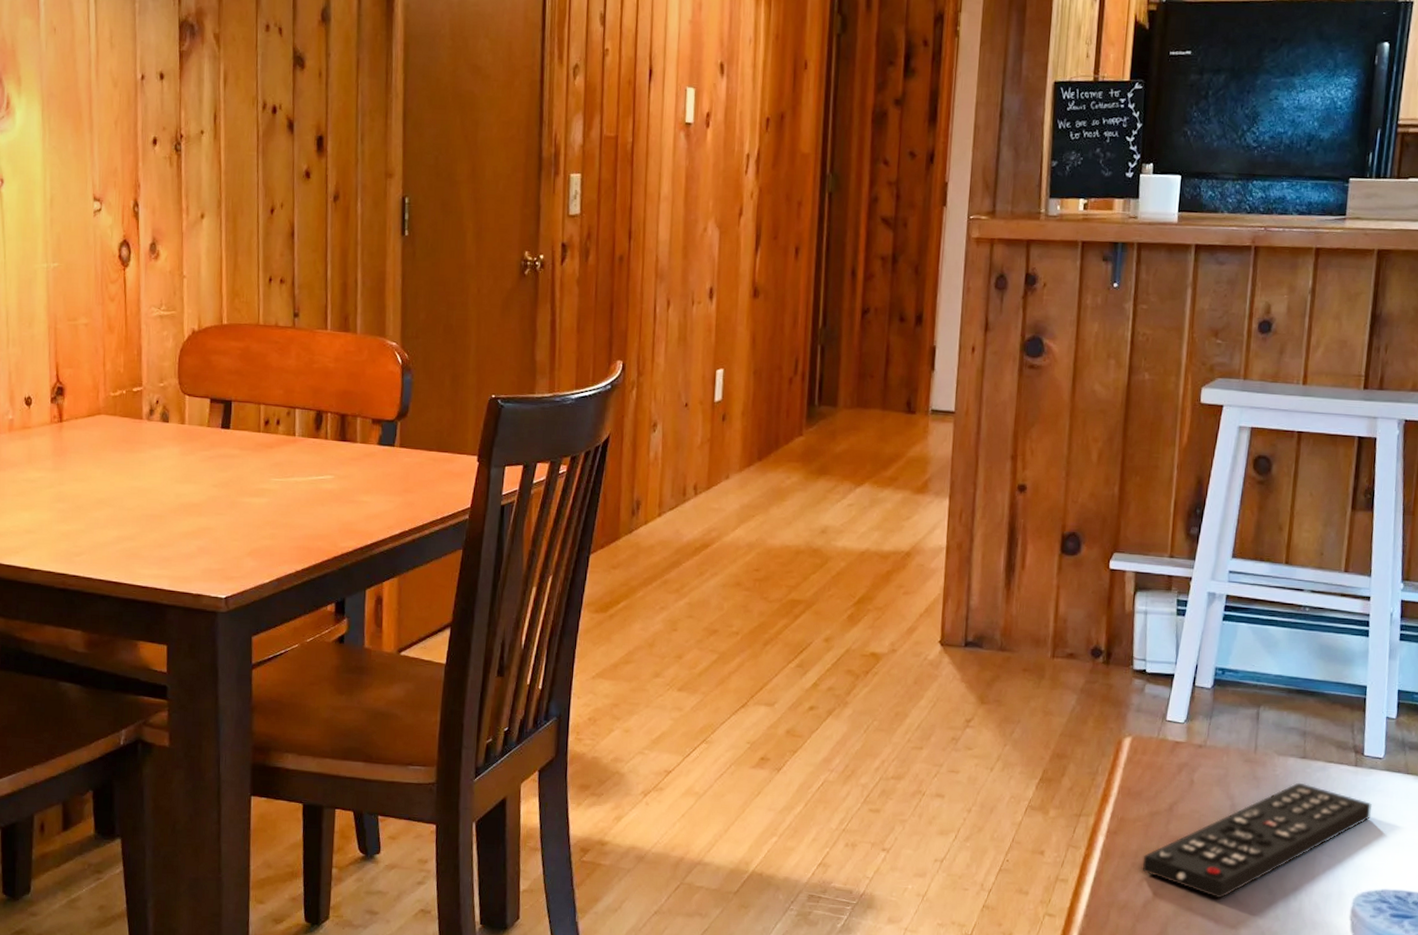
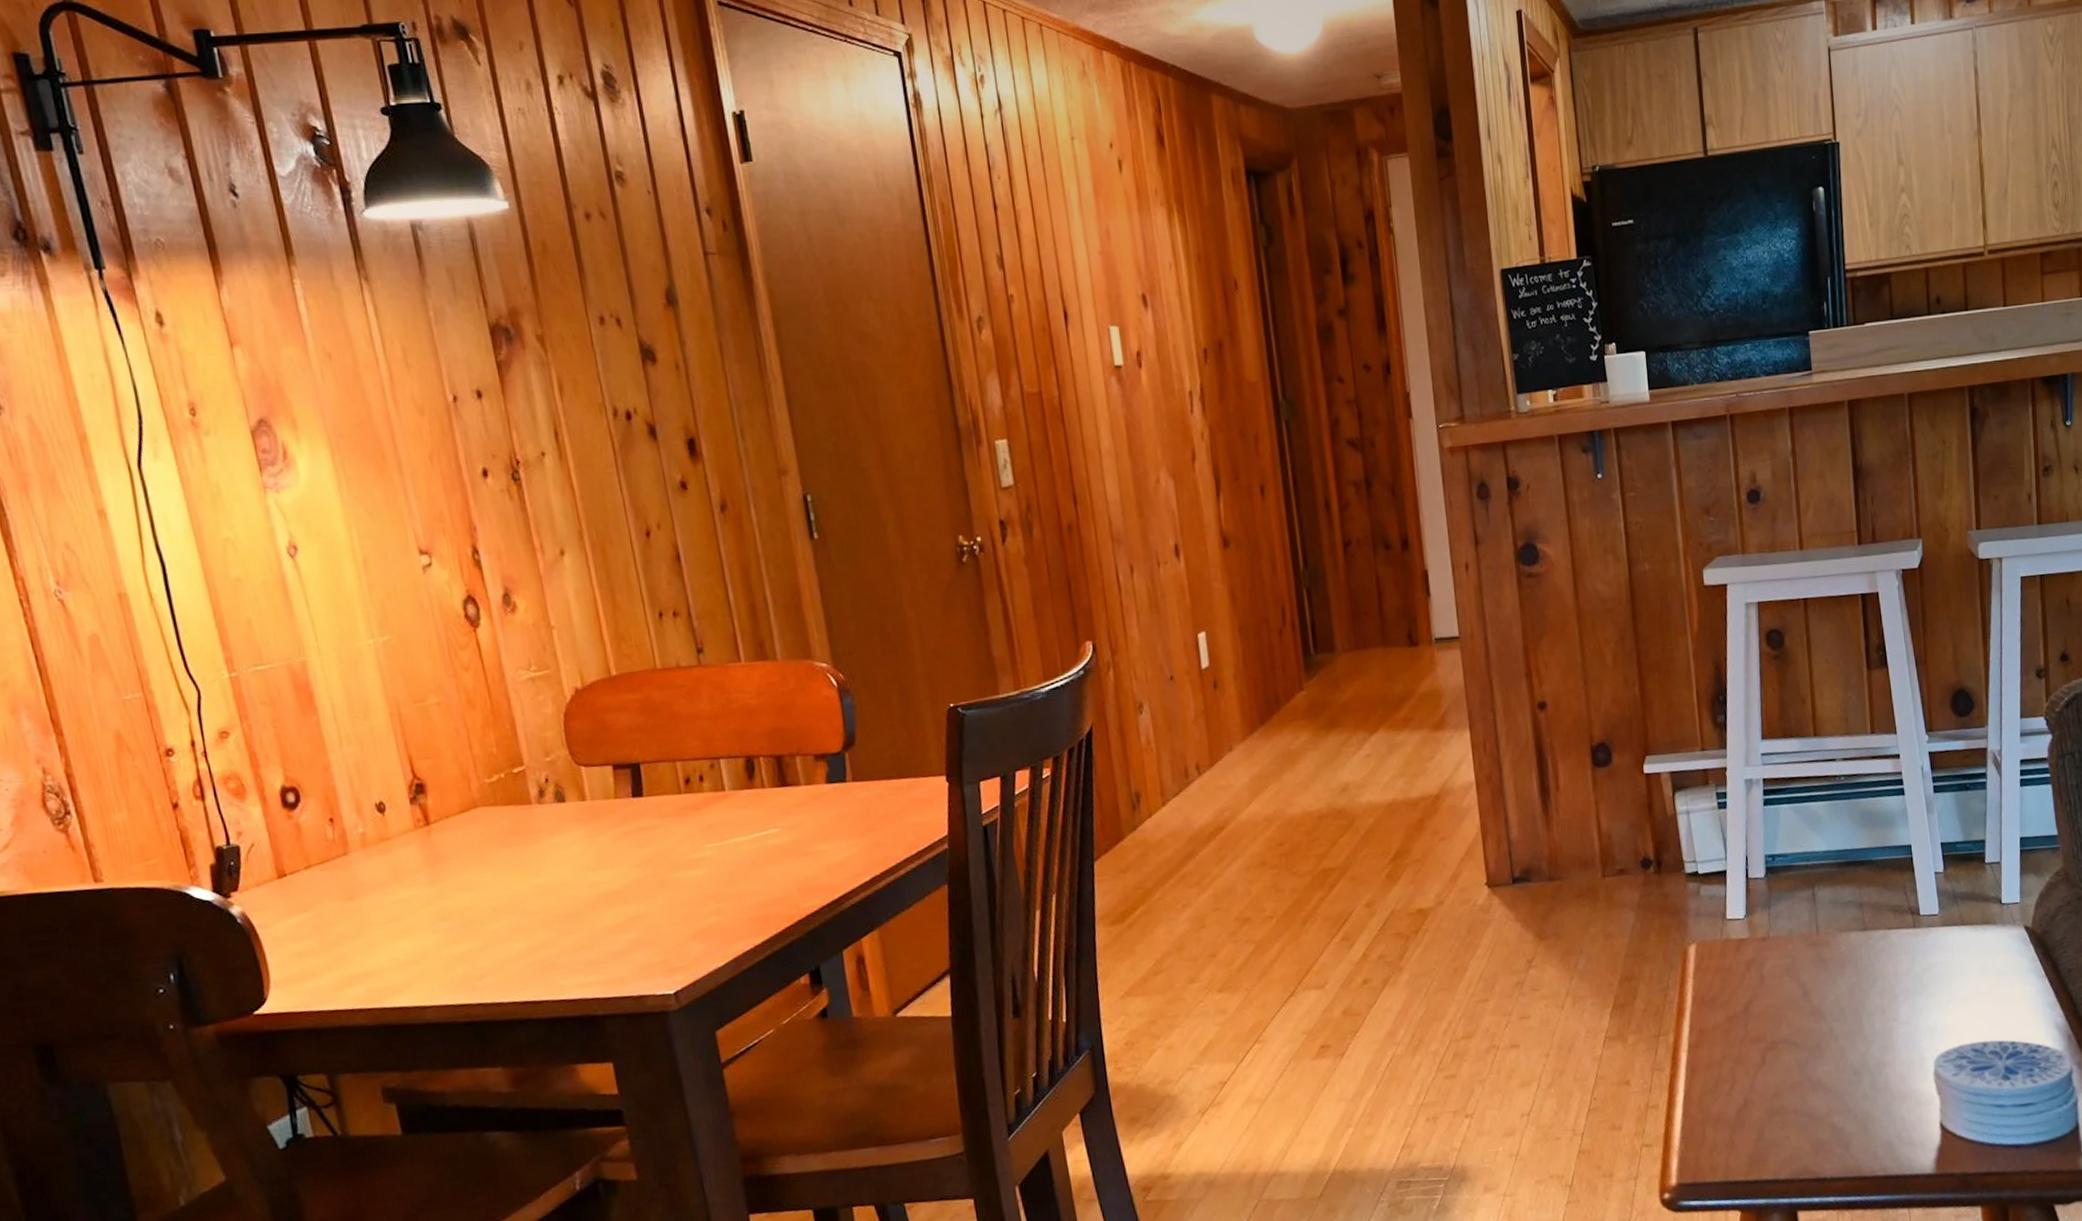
remote control: present [1142,782,1372,899] -> none [1728,955,1936,1091]

